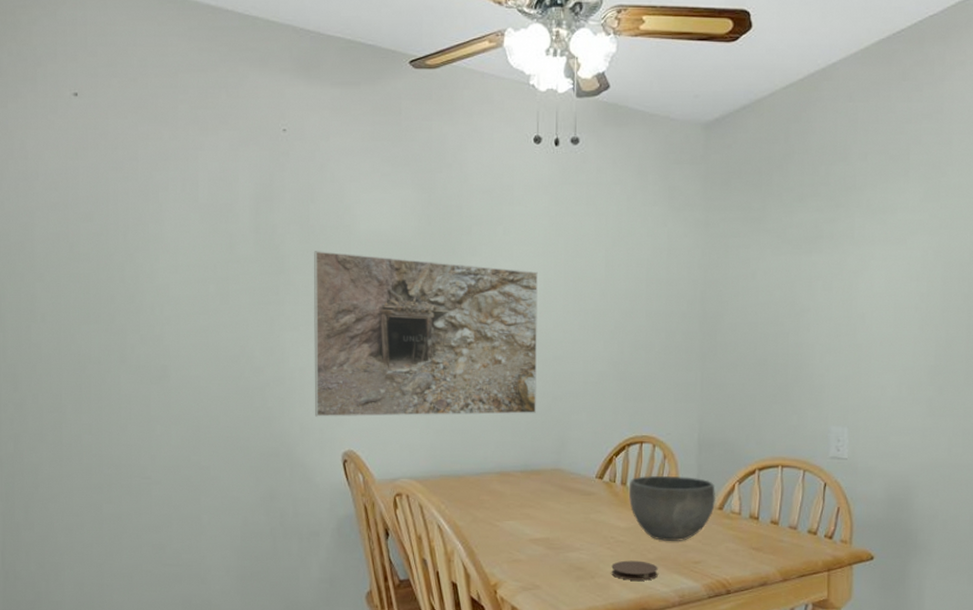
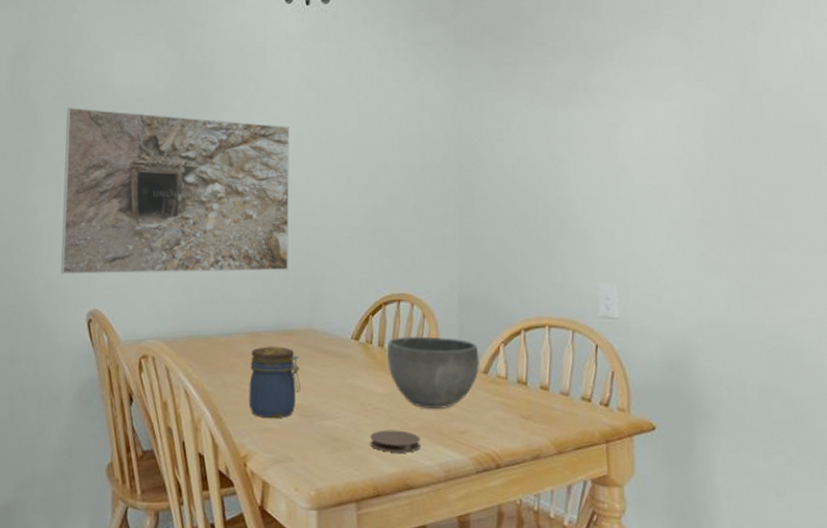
jar: none [498,484,548,551] -> present [249,346,301,419]

